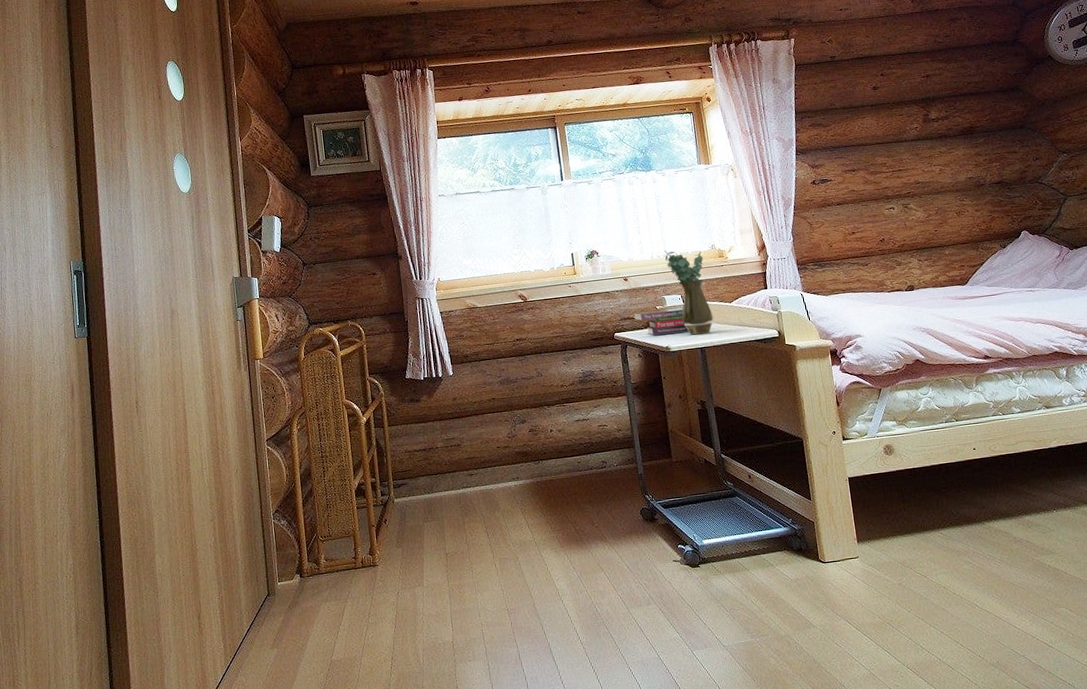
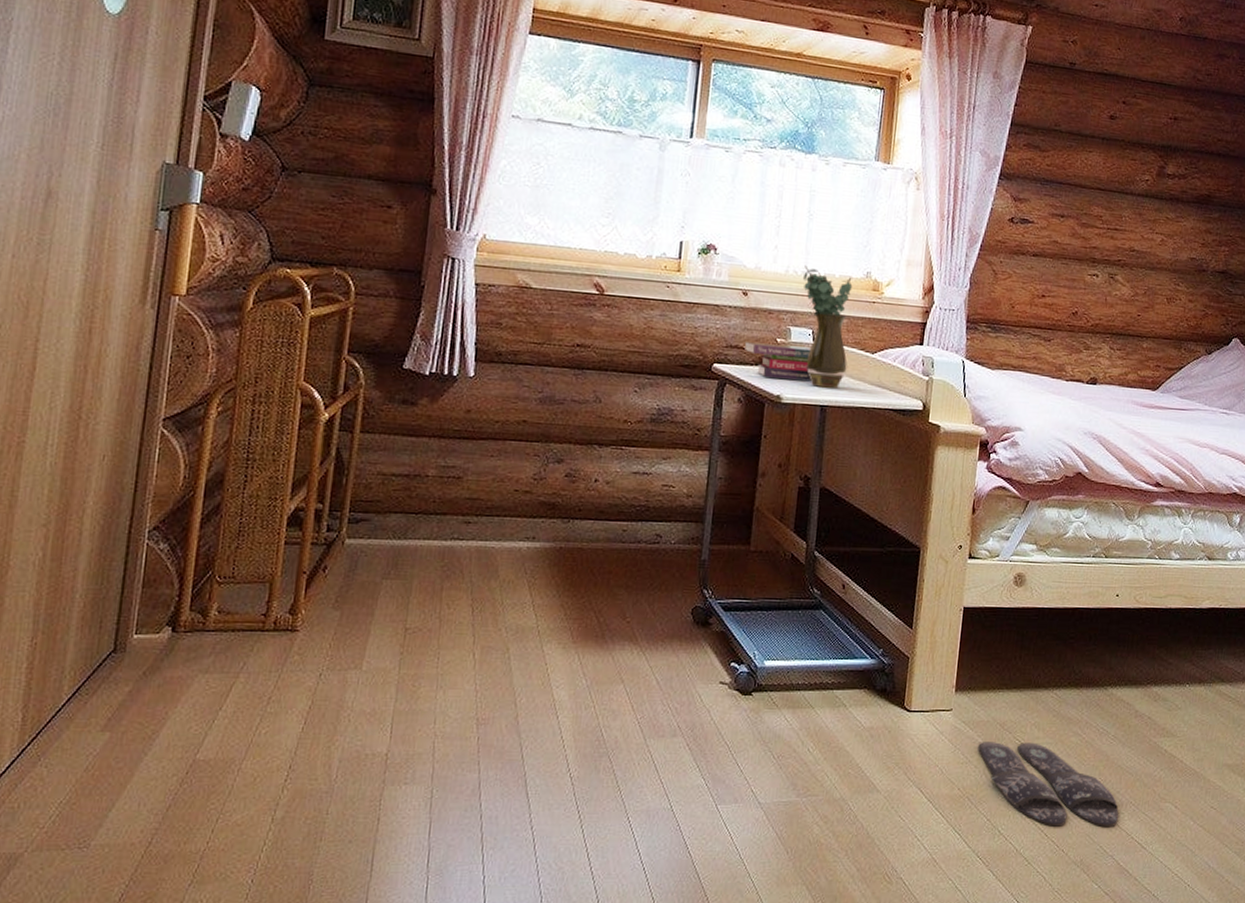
slippers: none [887,573,1022,638] -> present [978,742,1119,828]

